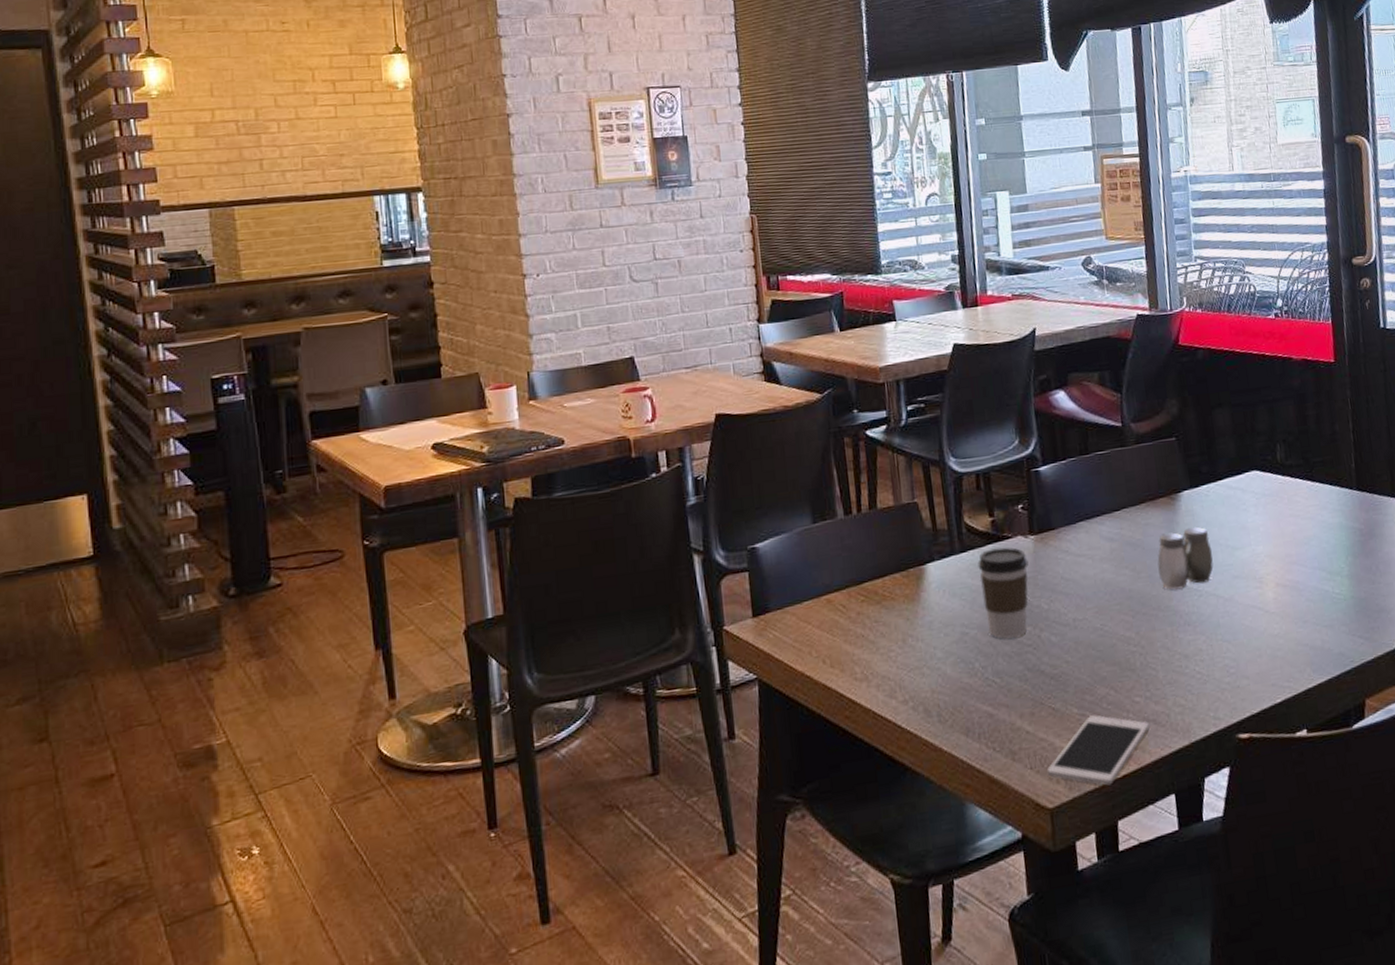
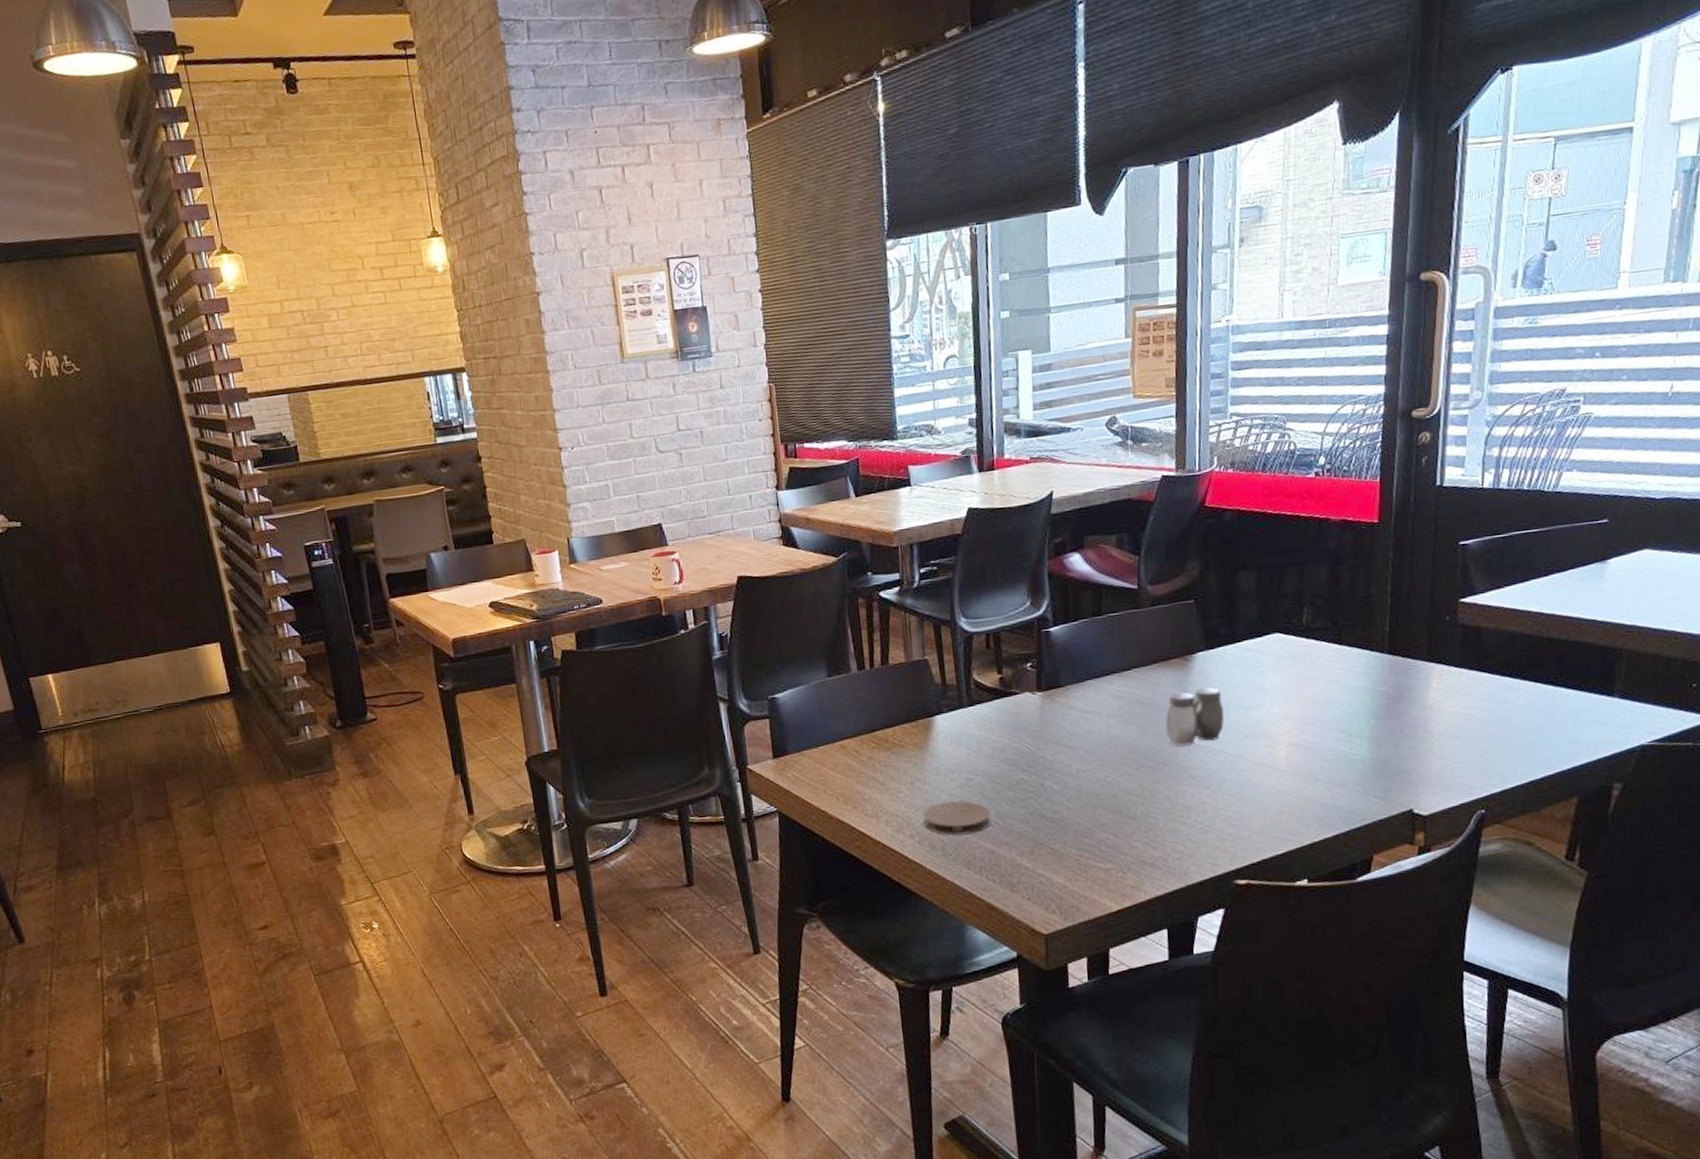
coaster: none [916,658,989,698] -> present [922,800,991,835]
coffee cup: present [978,547,1029,639] -> none [985,702,1035,786]
cell phone: present [1046,715,1149,786] -> none [1043,856,1146,918]

